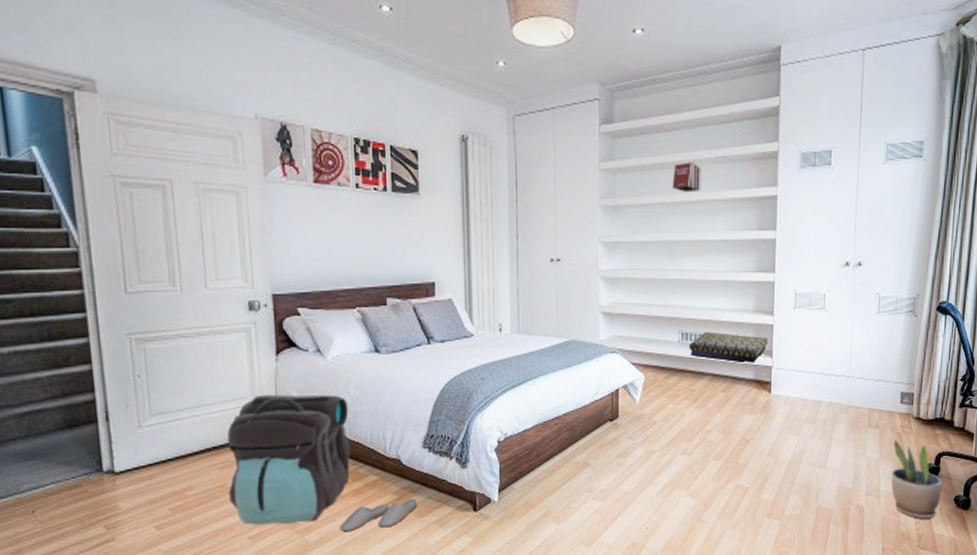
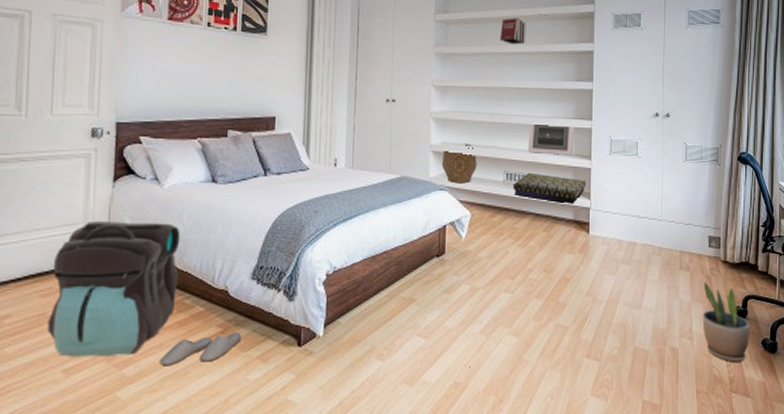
basket: none [612,303,650,346] -> present [441,143,477,184]
picture frame: none [705,280,755,312] -> present [528,124,574,156]

